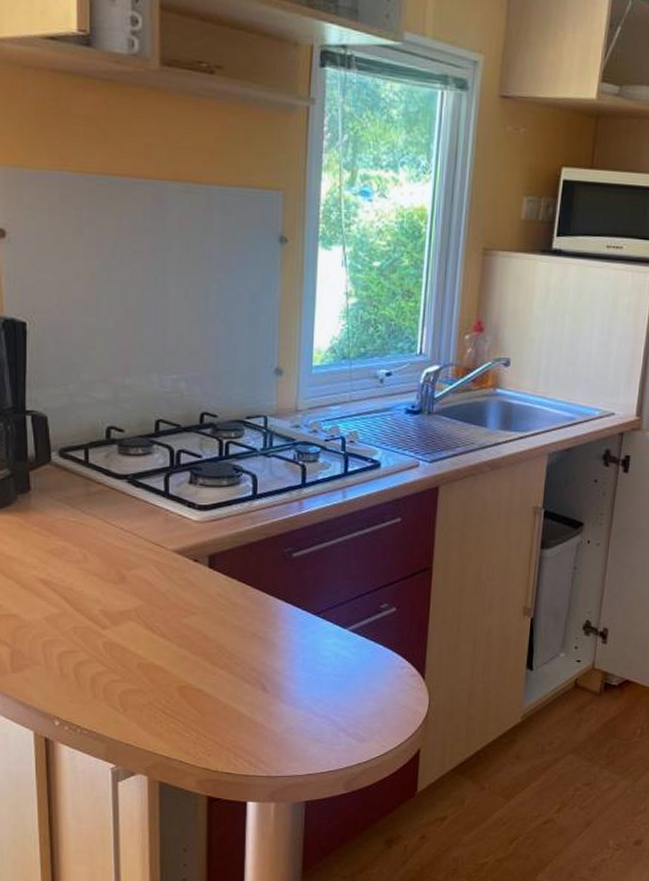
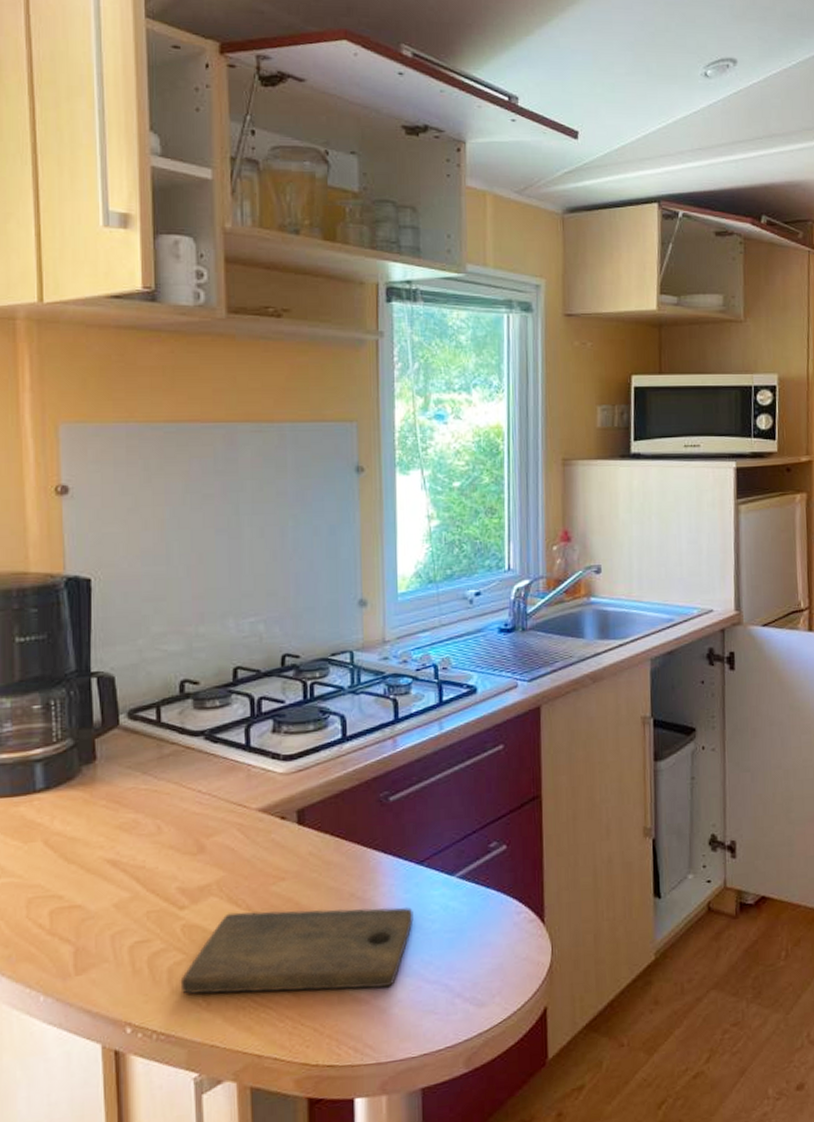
cutting board: none [101,637,308,716] -> present [180,907,414,994]

